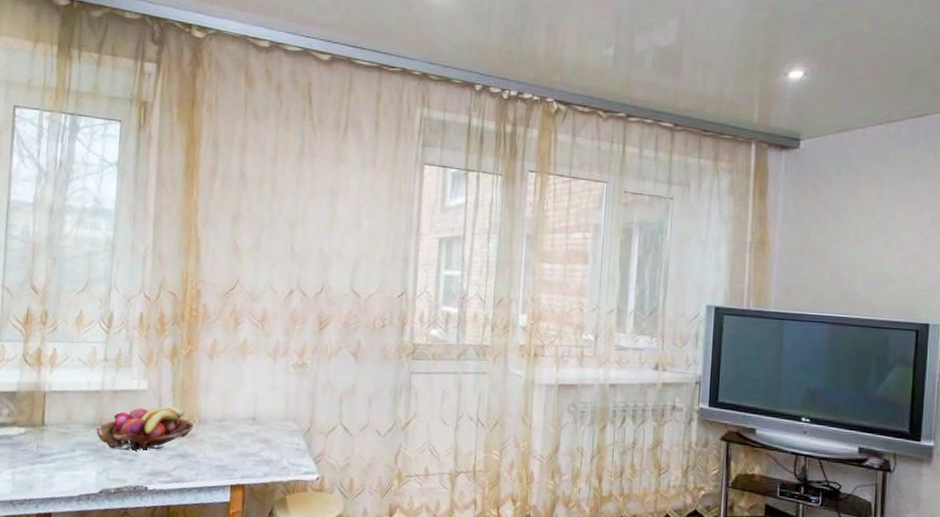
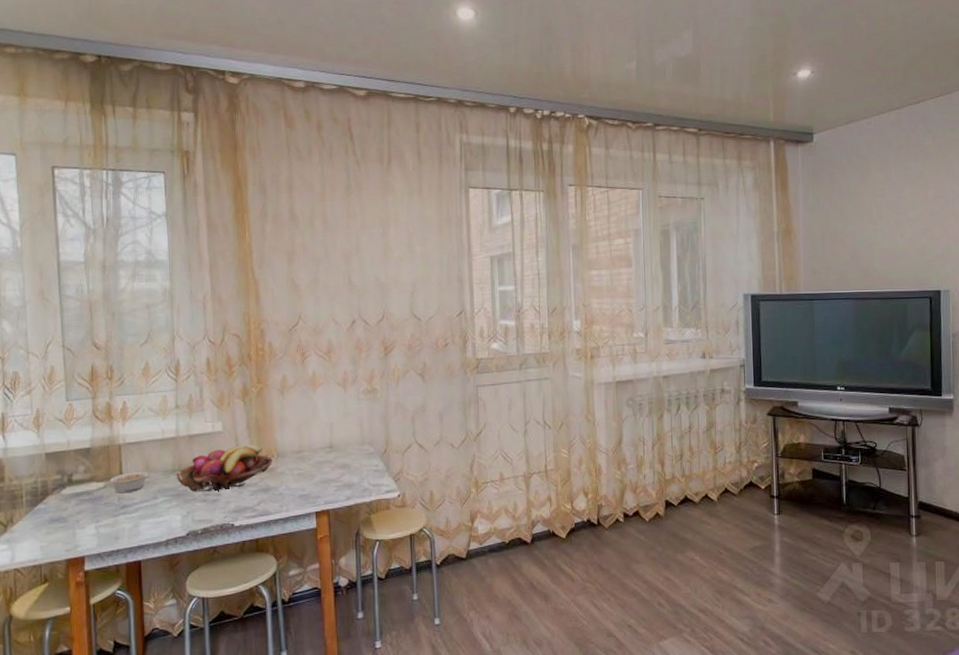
legume: none [30,420,70,442] -> present [109,471,149,494]

